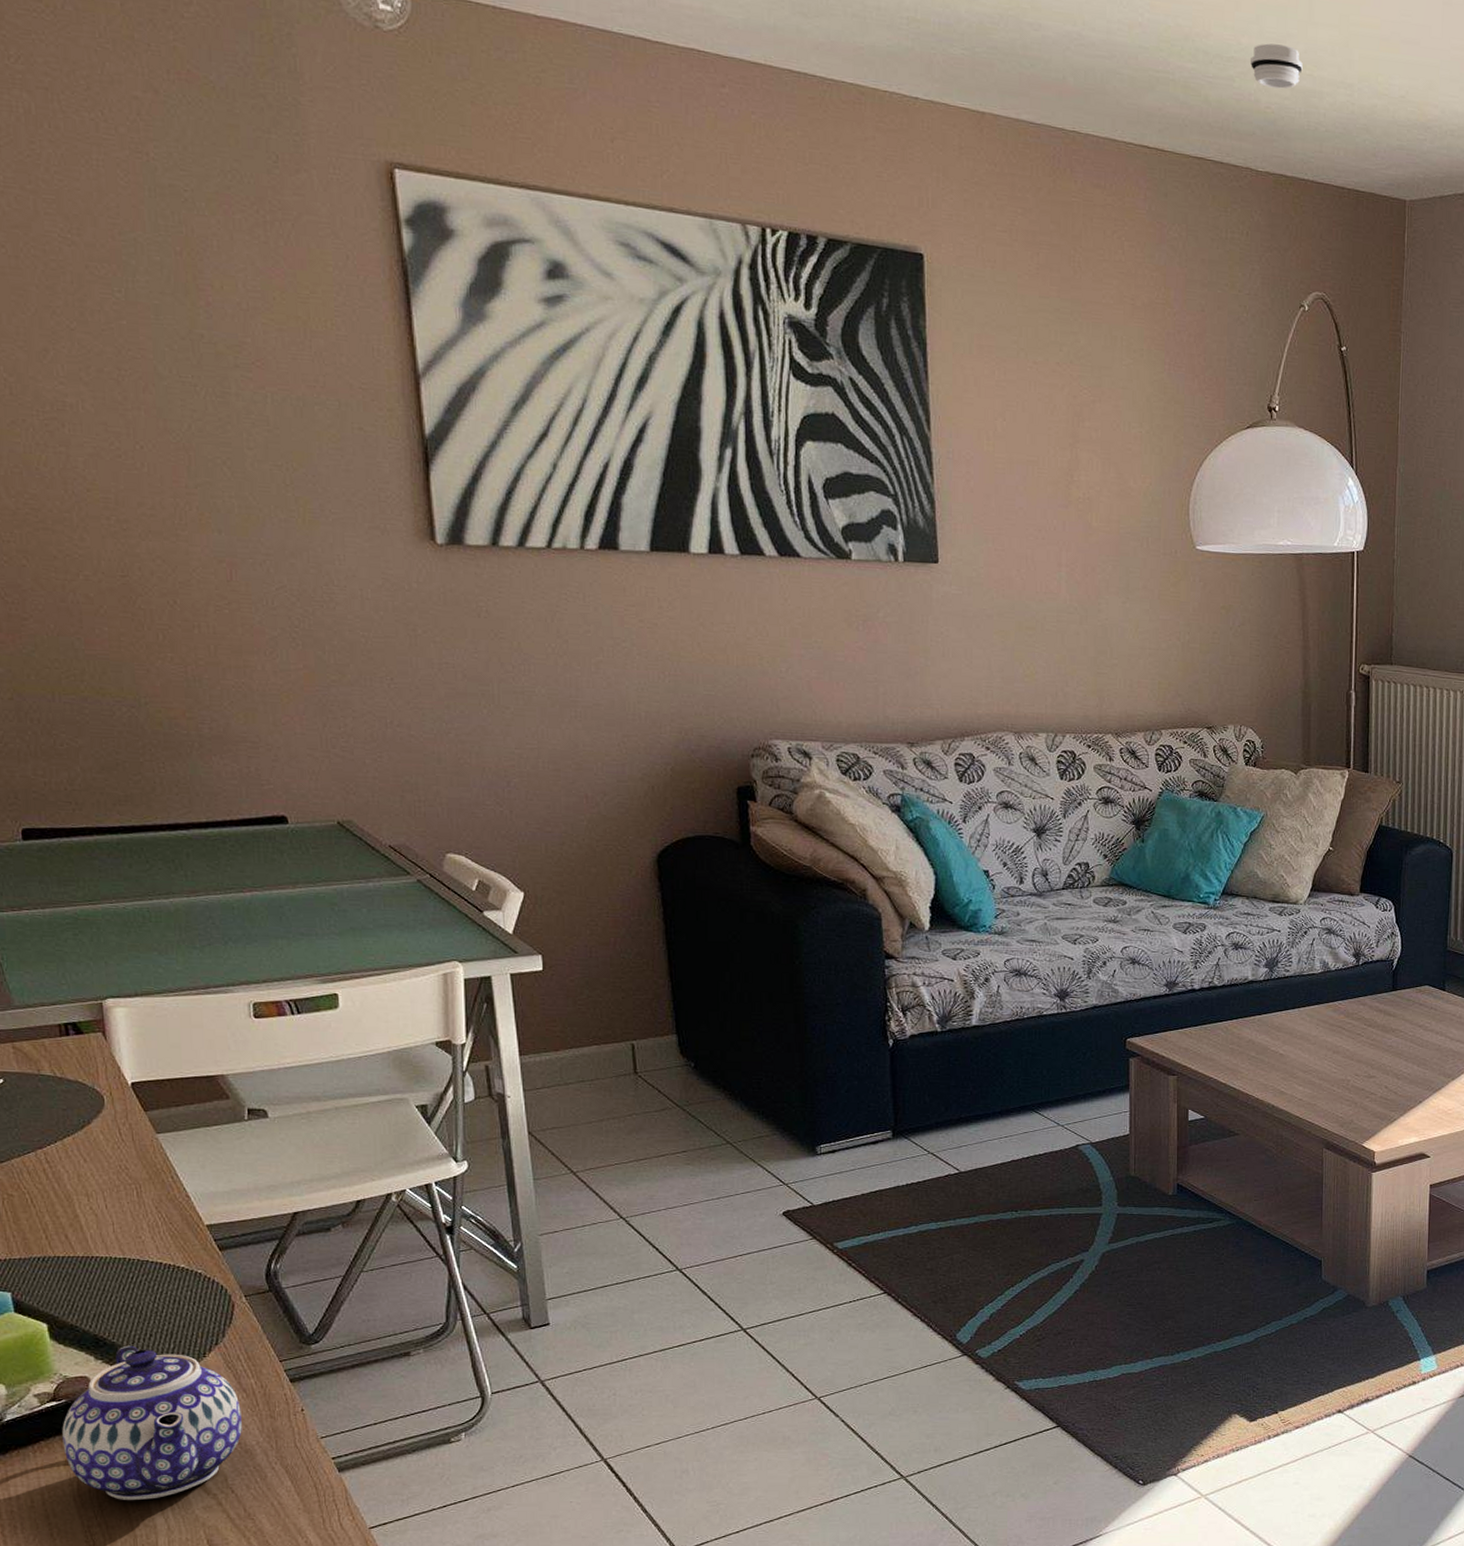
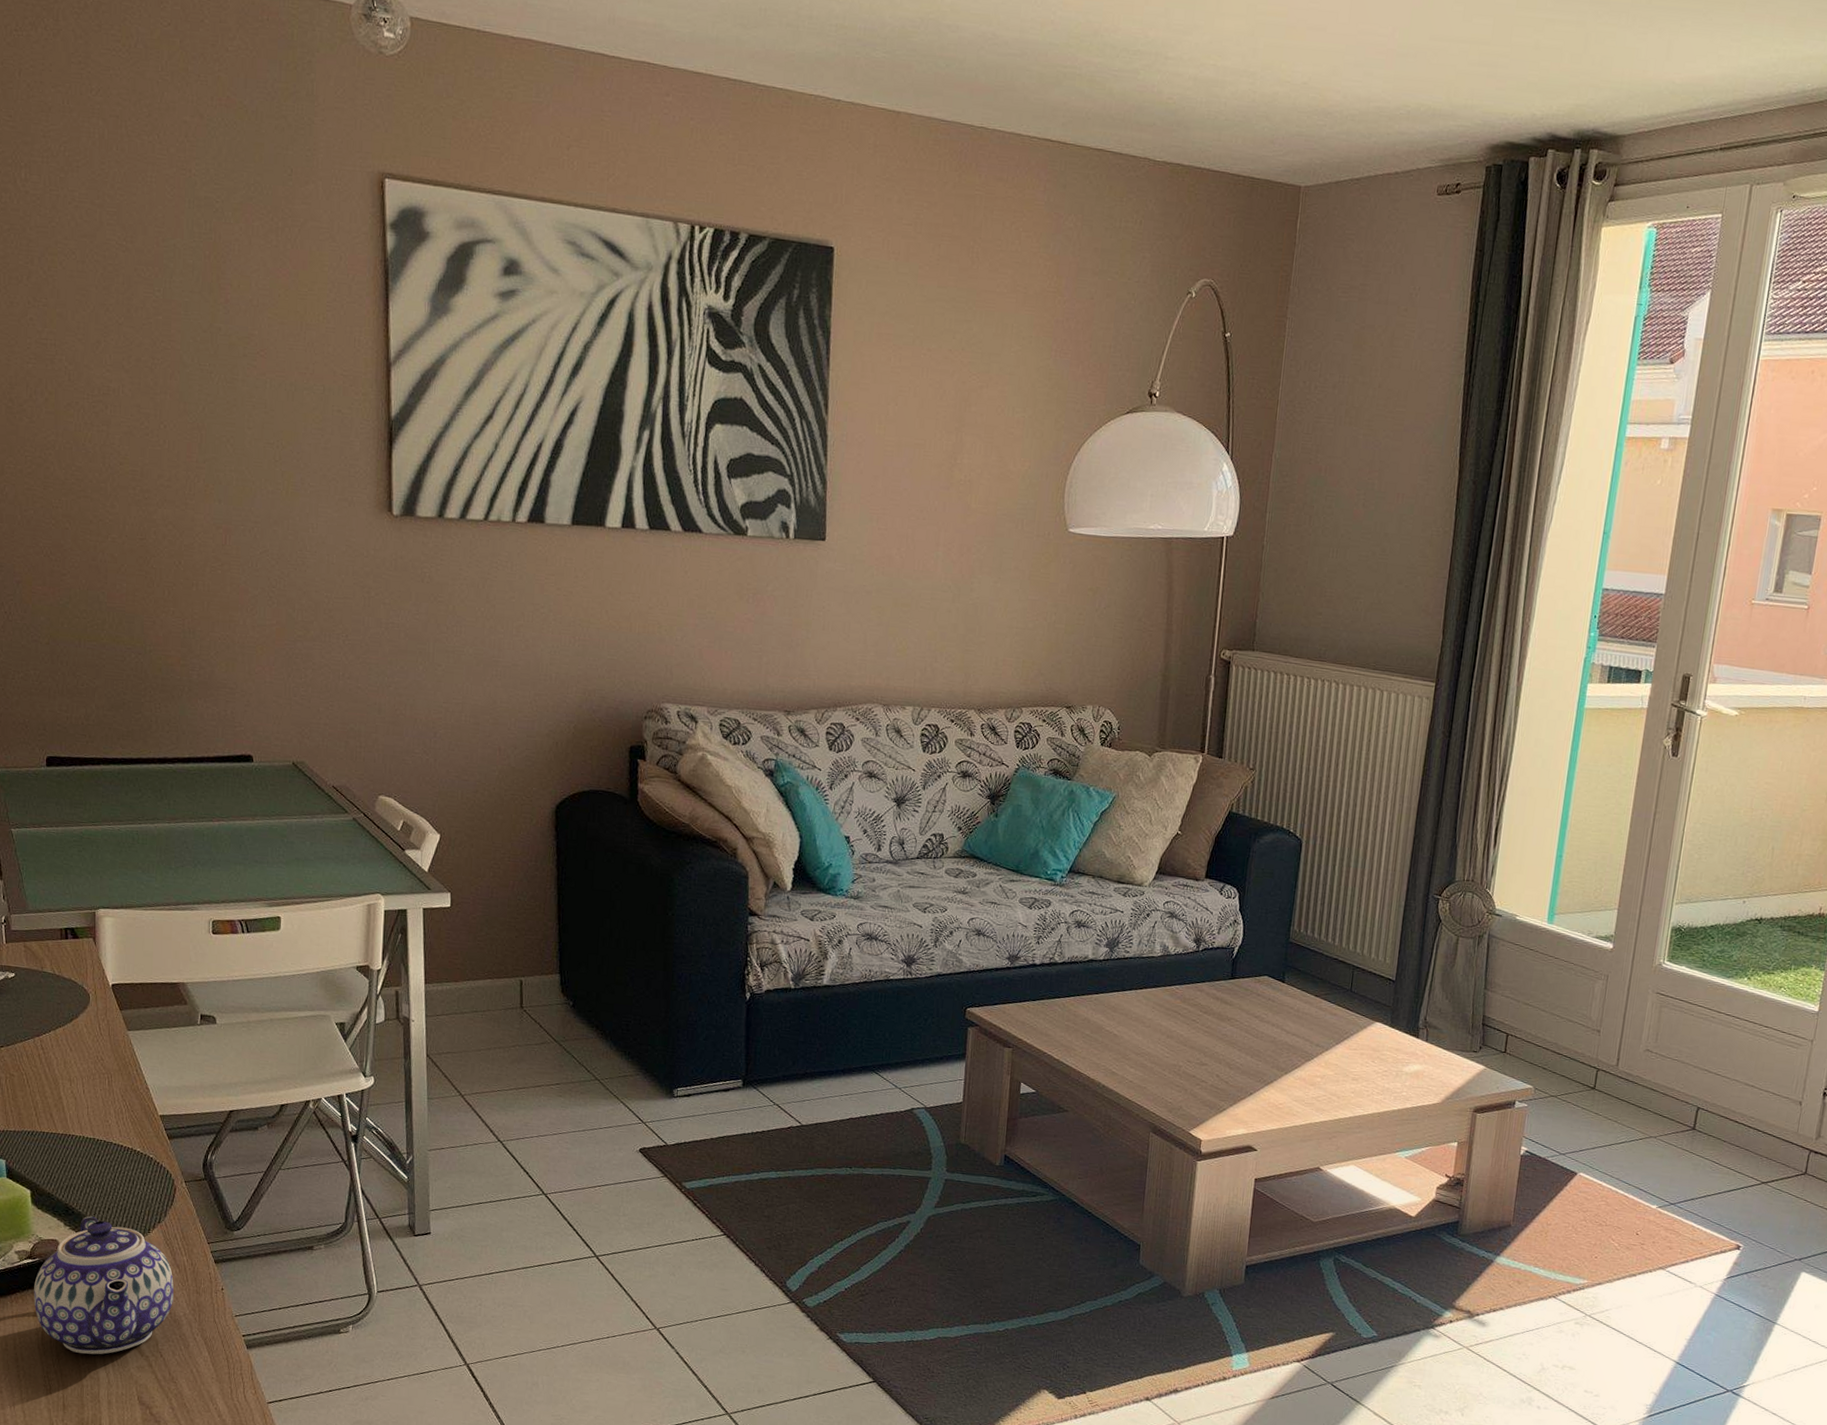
smoke detector: present [1251,43,1303,89] -> none [1156,35,1207,80]

